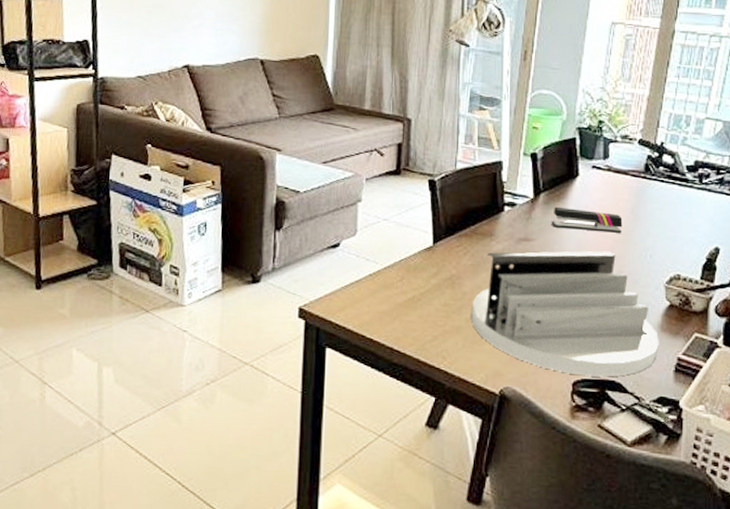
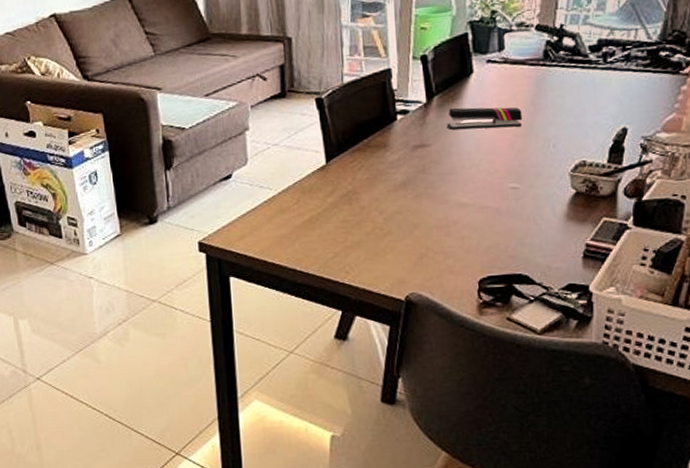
desk organizer: present [471,251,659,377] -> none [370,146,566,273]

